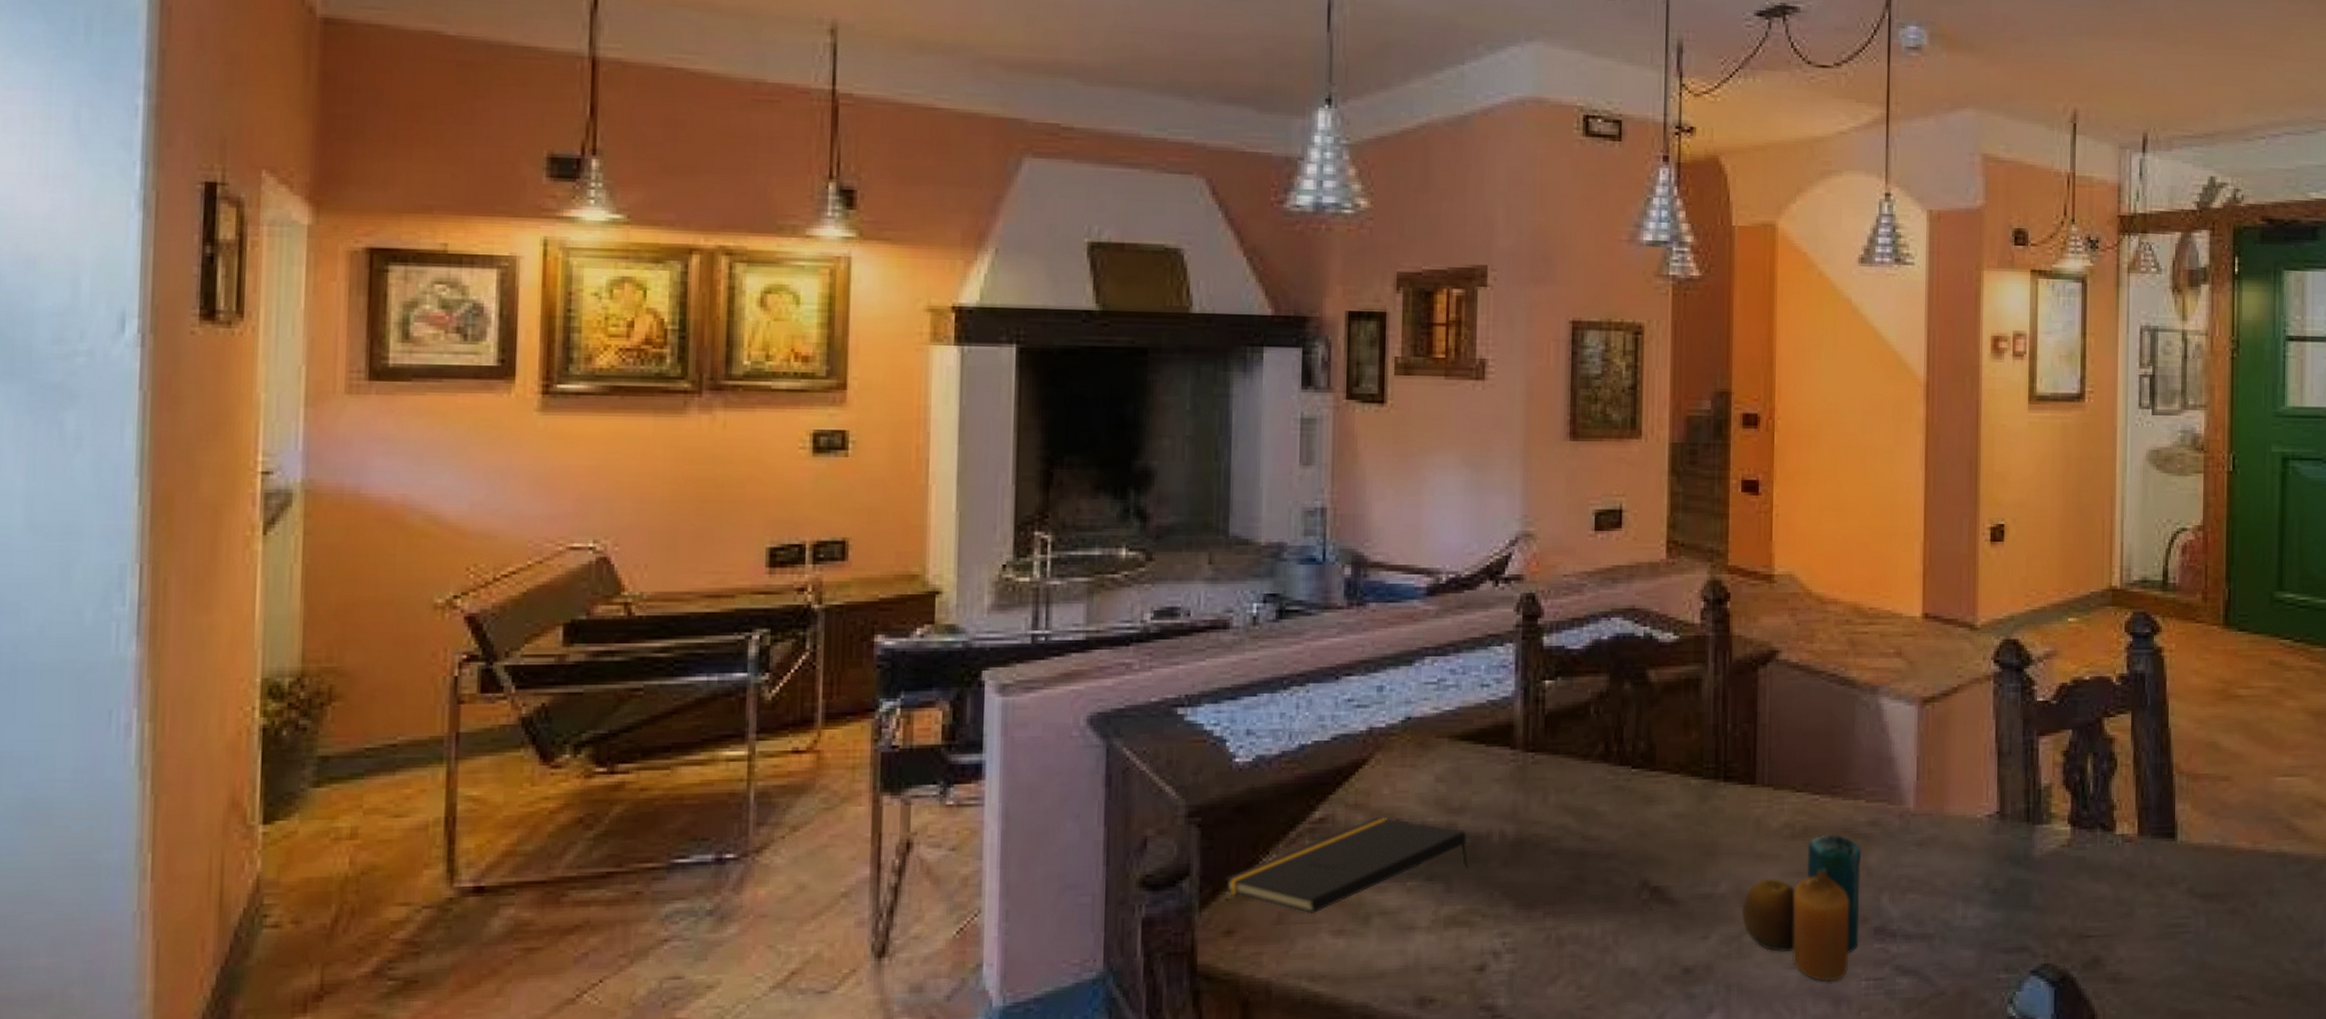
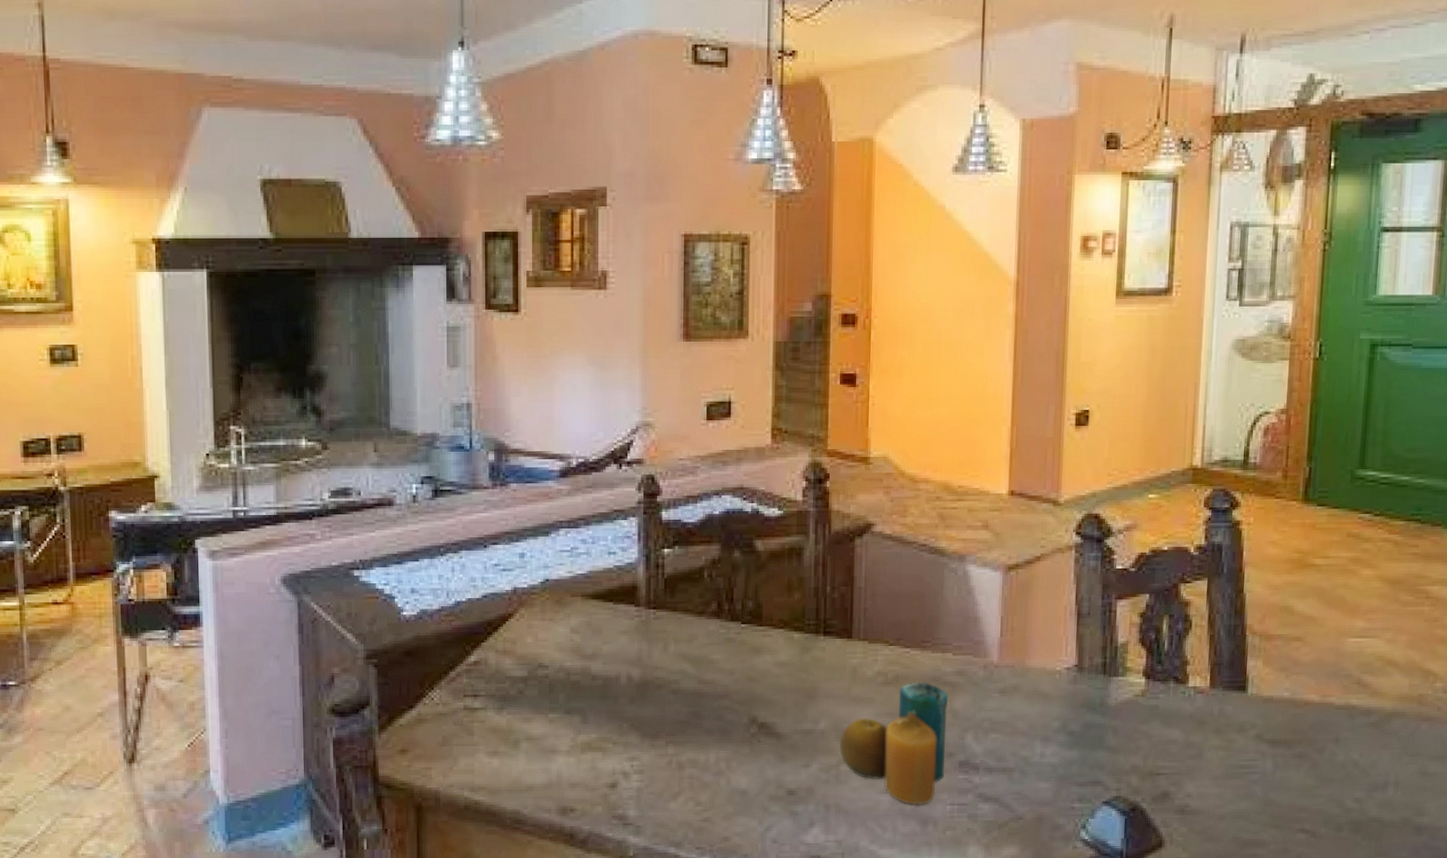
notepad: present [1225,817,1469,913] -> none [399,661,601,738]

